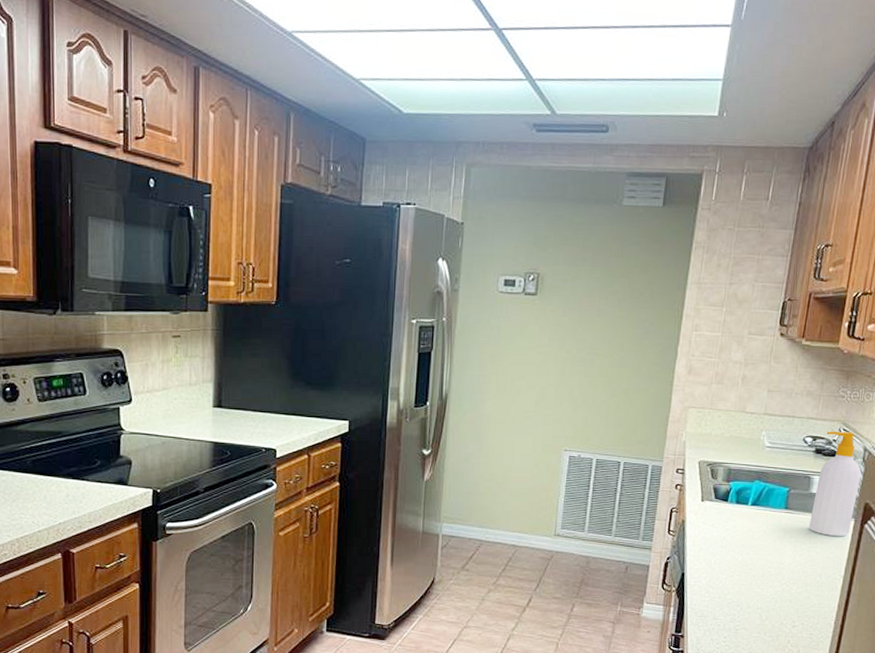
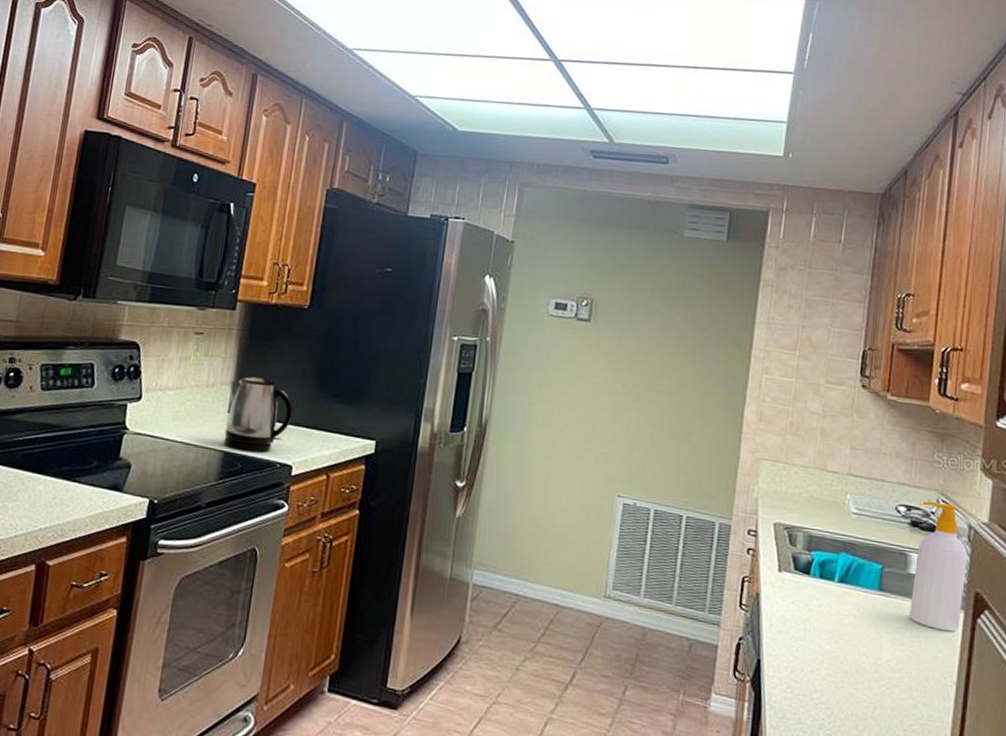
kettle: none [212,373,272,440] -> present [223,376,294,452]

